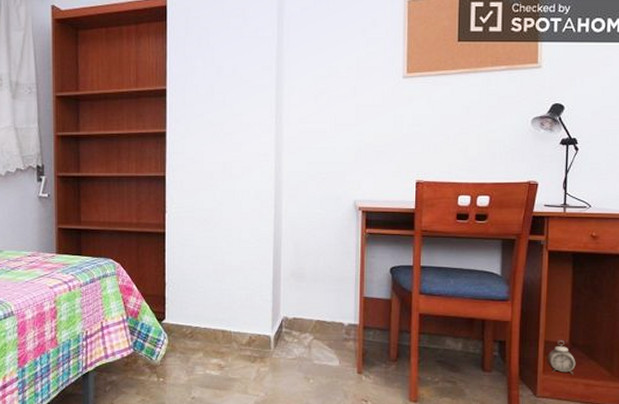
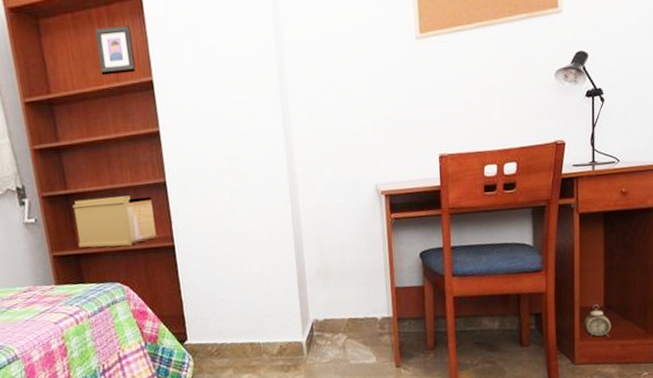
storage box: none [81,182,151,227] -> present [72,195,157,248]
picture frame: none [123,42,153,81] -> present [94,25,136,76]

